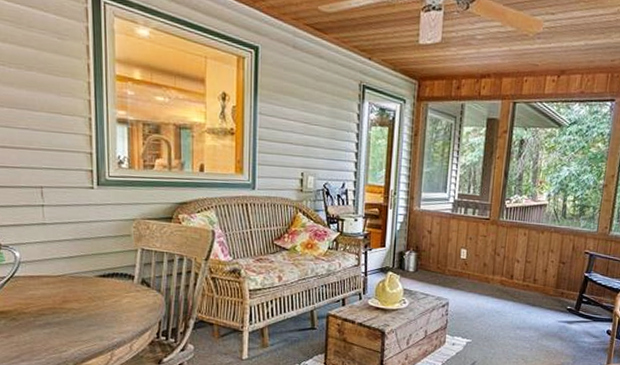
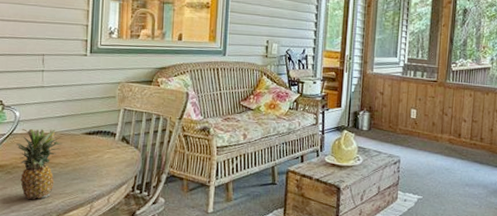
fruit: none [20,271,73,348] -> present [16,129,62,199]

